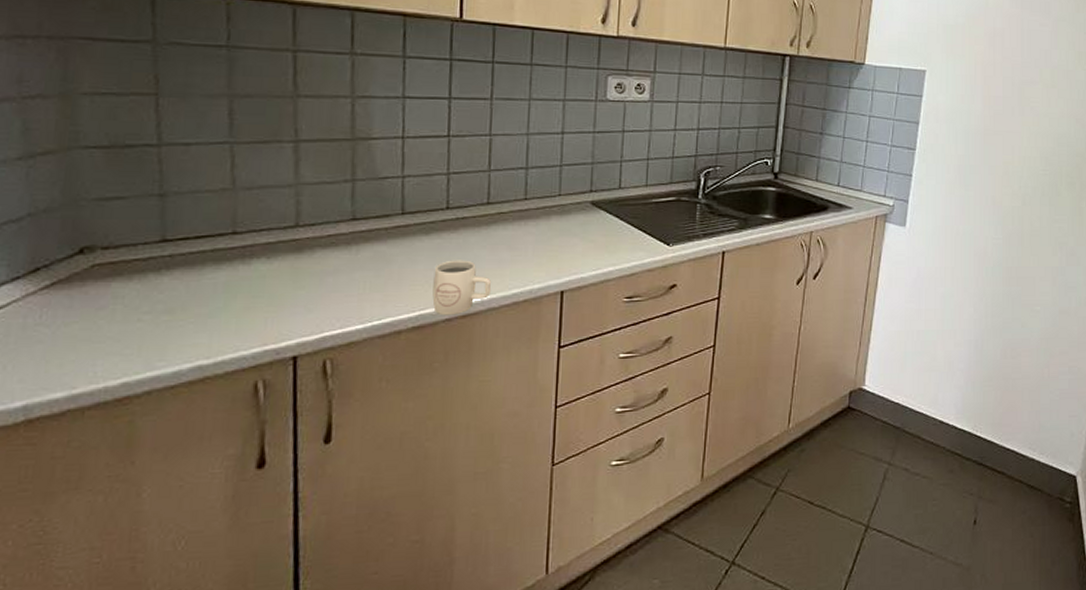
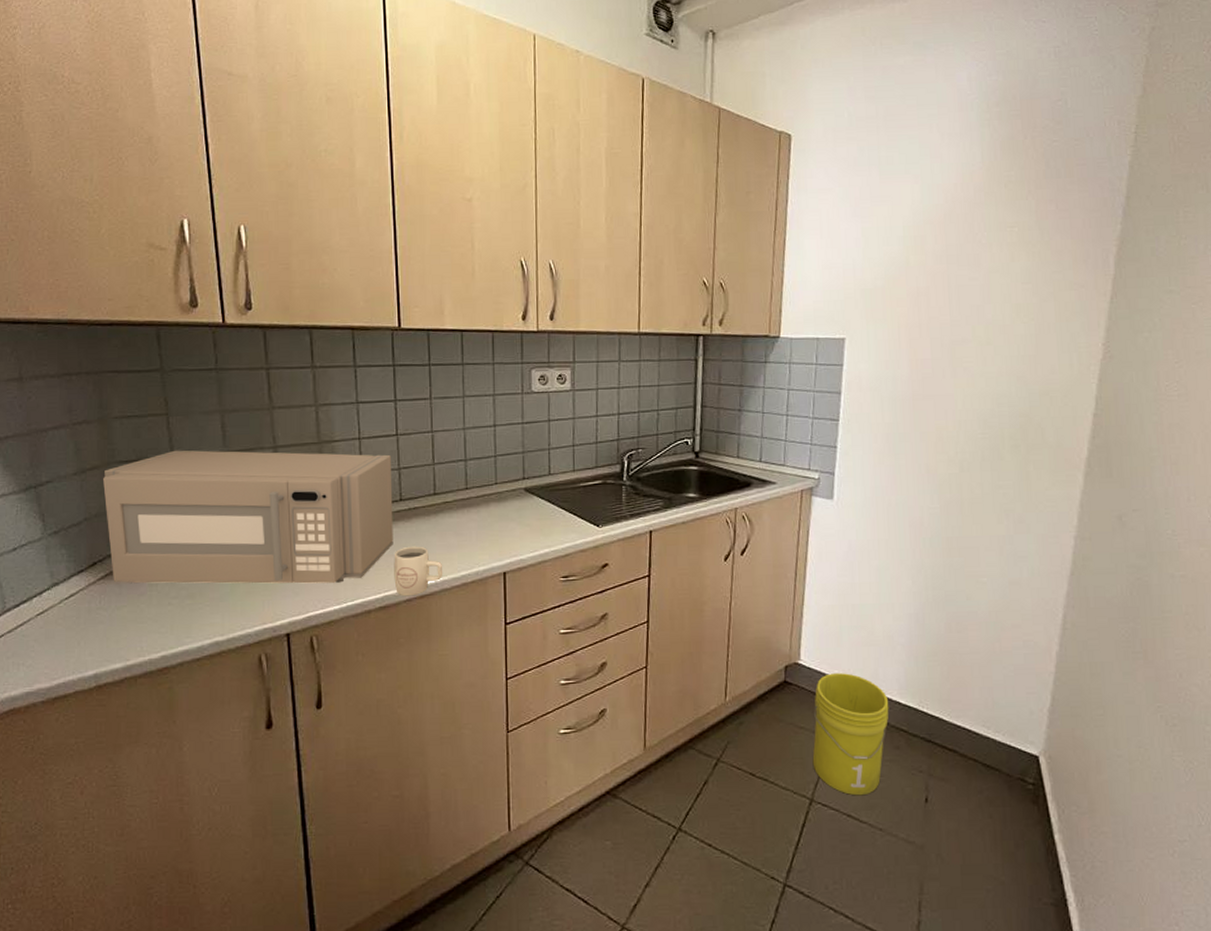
microwave: none [58,137,440,299] -> present [103,450,394,584]
bucket: none [870,398,946,521] -> present [812,673,889,796]

